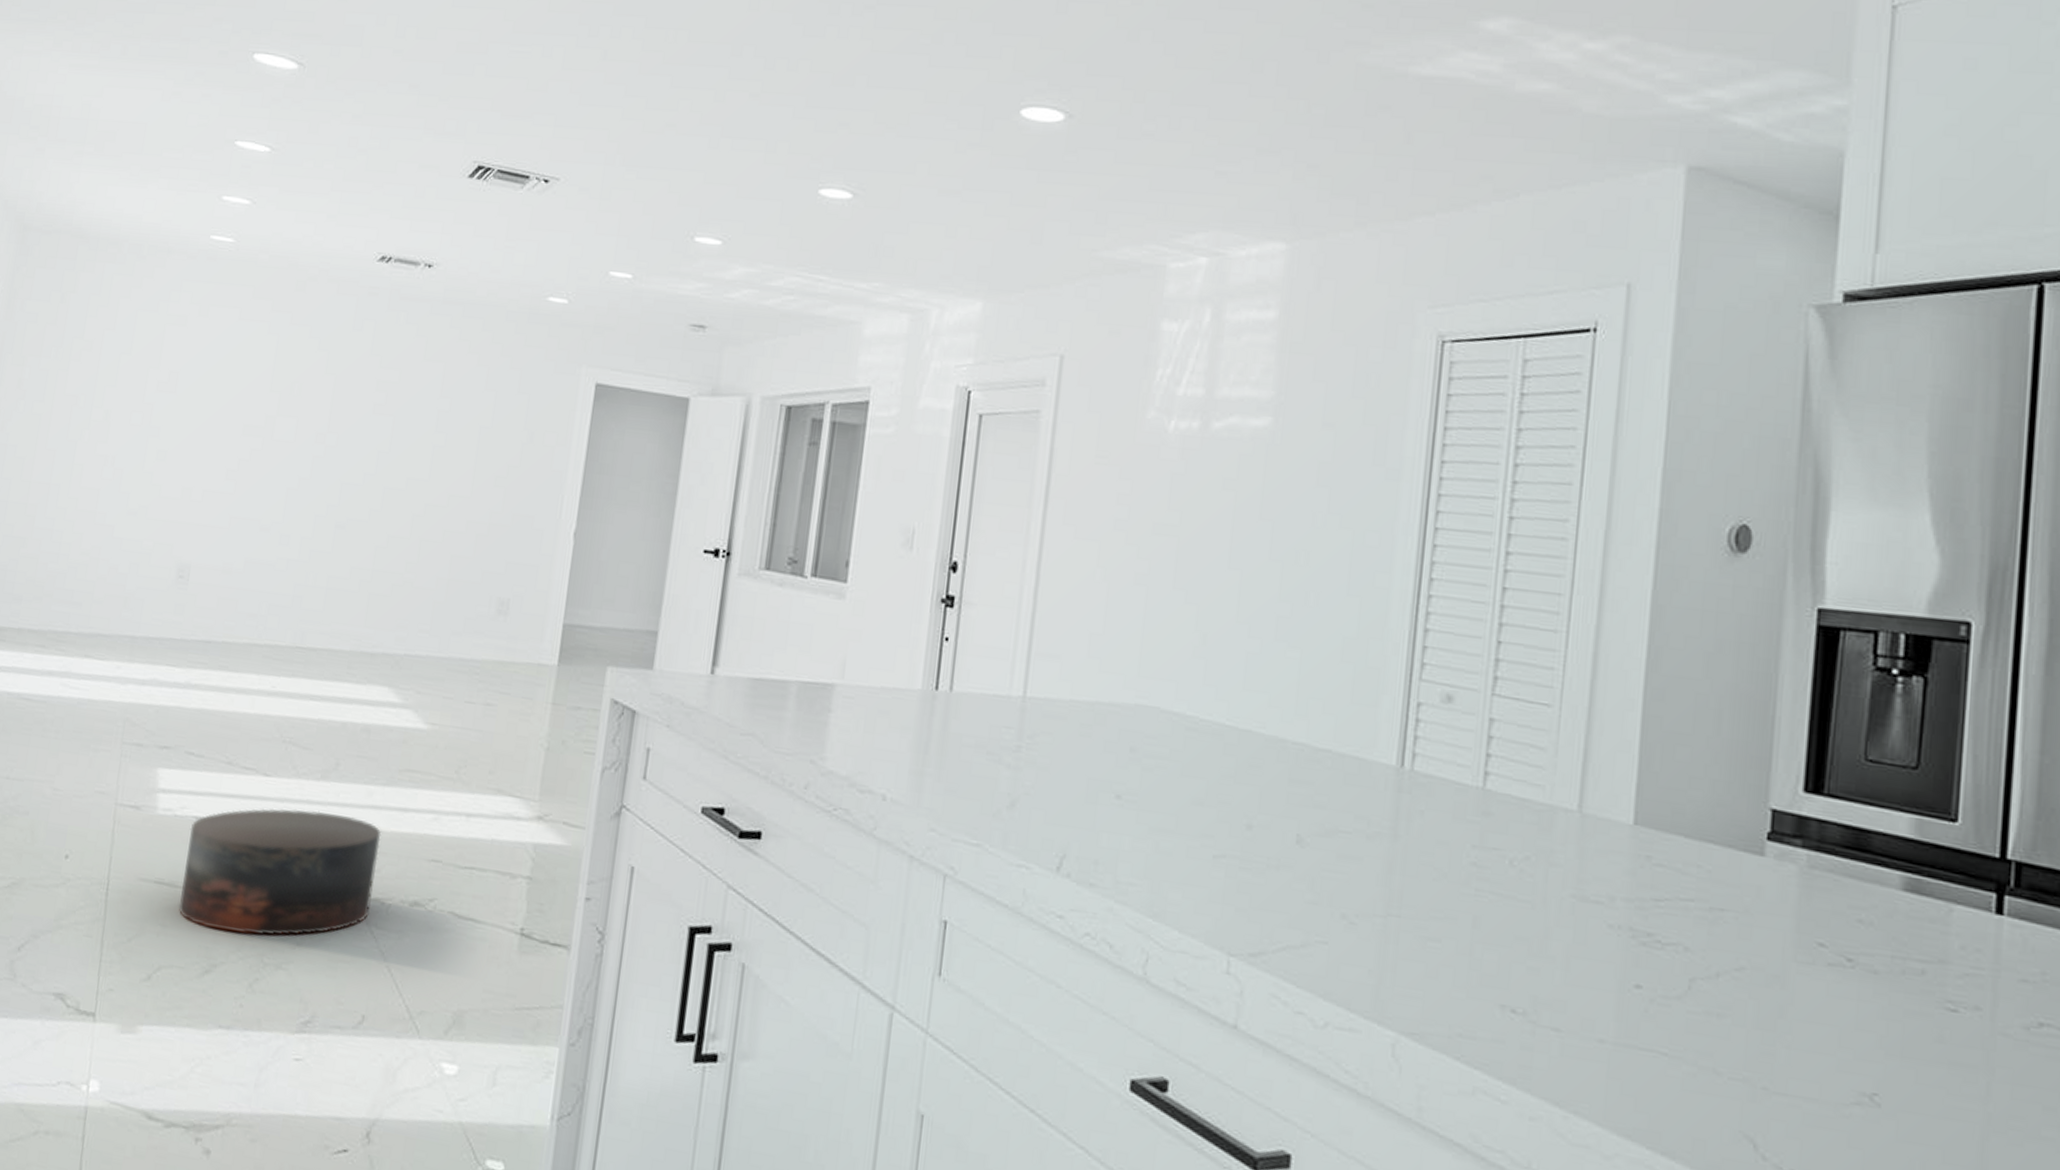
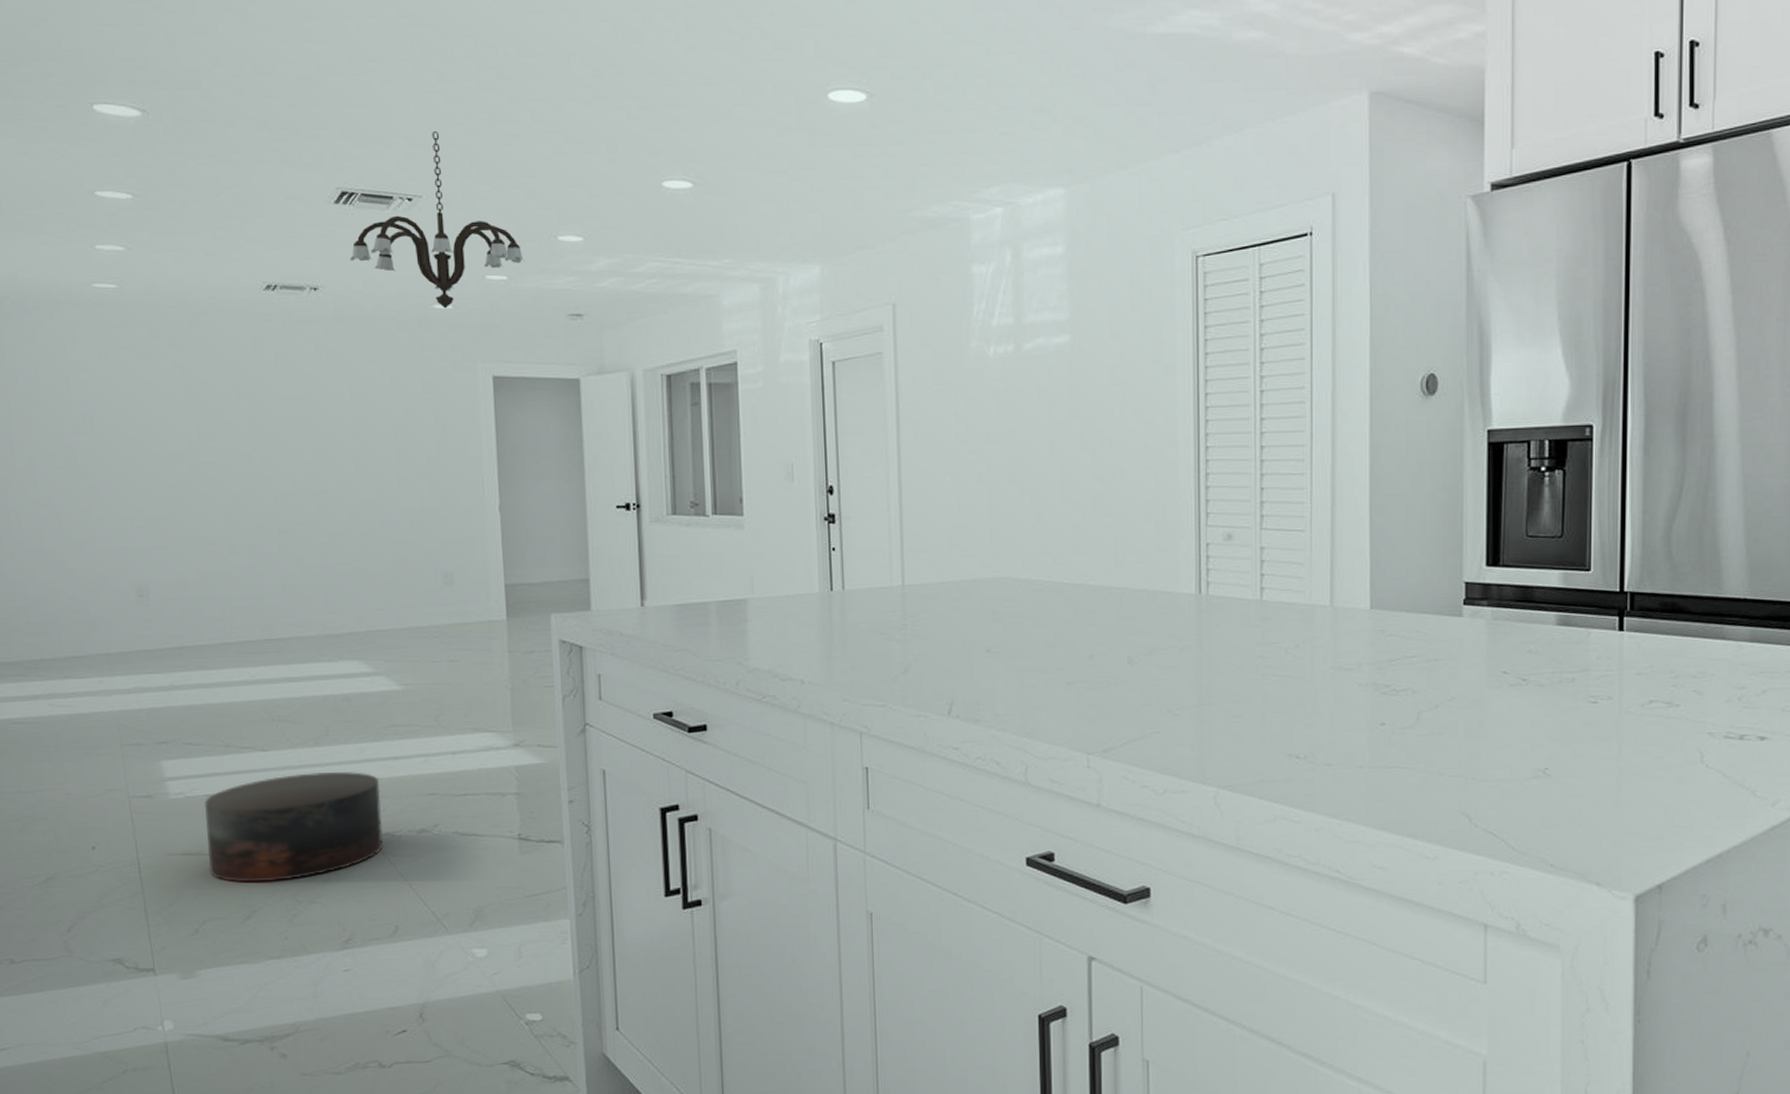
chandelier: none [471,112,655,303] -> present [349,131,525,309]

